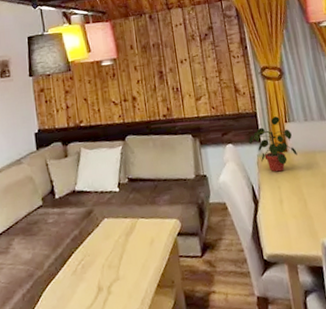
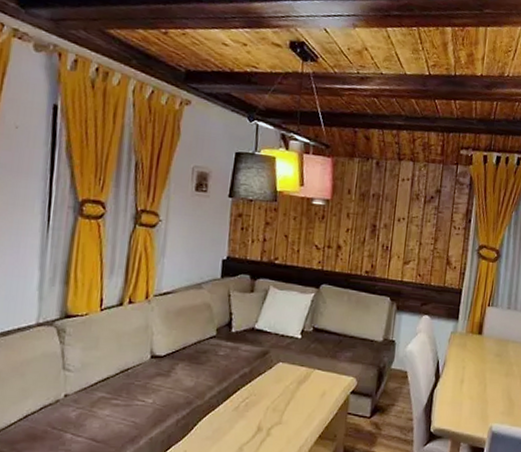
potted plant: present [249,116,297,172] -> none [446,298,491,353]

